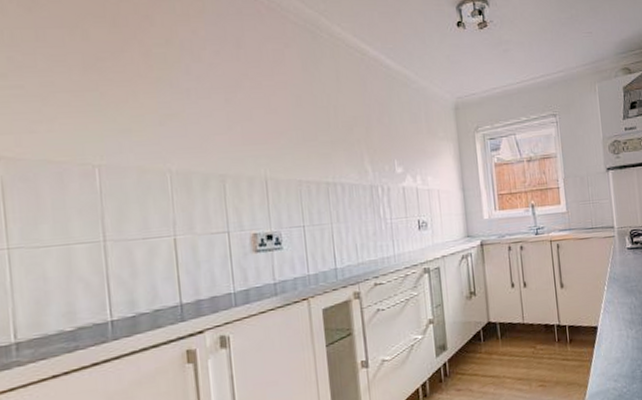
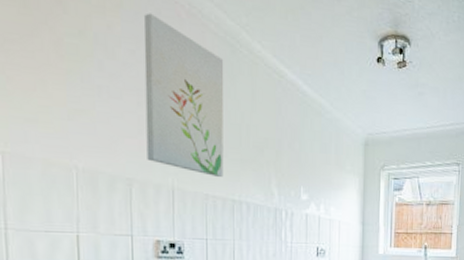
wall art: none [226,14,315,162] -> present [143,13,224,177]

